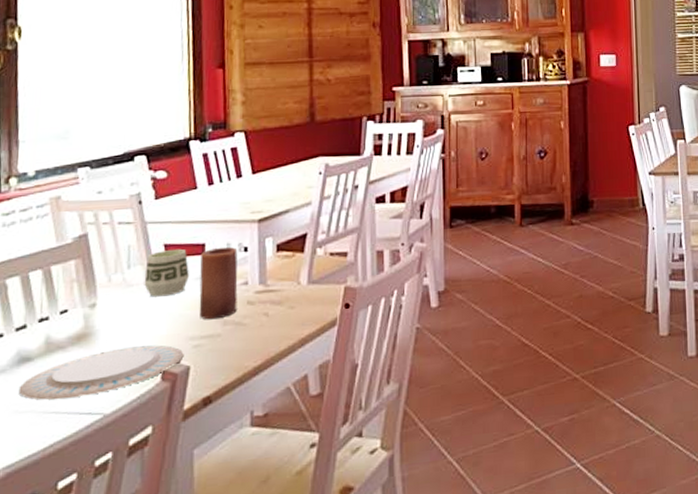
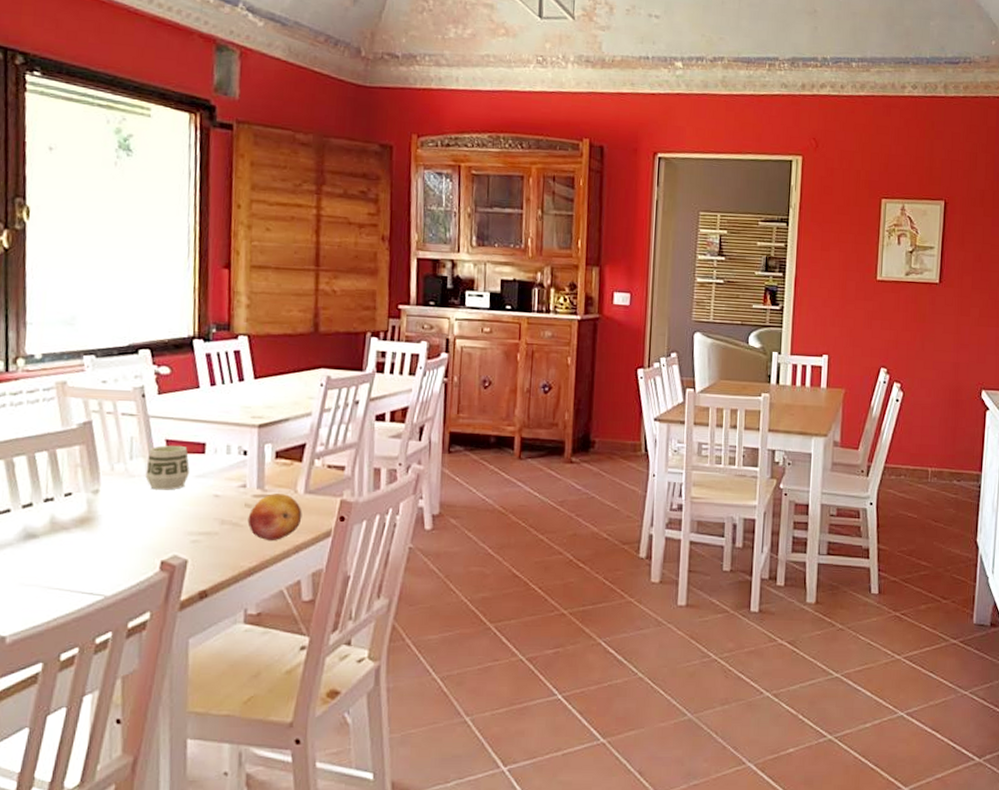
plate: present [18,345,184,400] -> none [24,535,182,577]
candle: present [199,247,238,320] -> none [198,448,237,518]
fruit: none [251,287,306,338] -> present [247,494,302,541]

